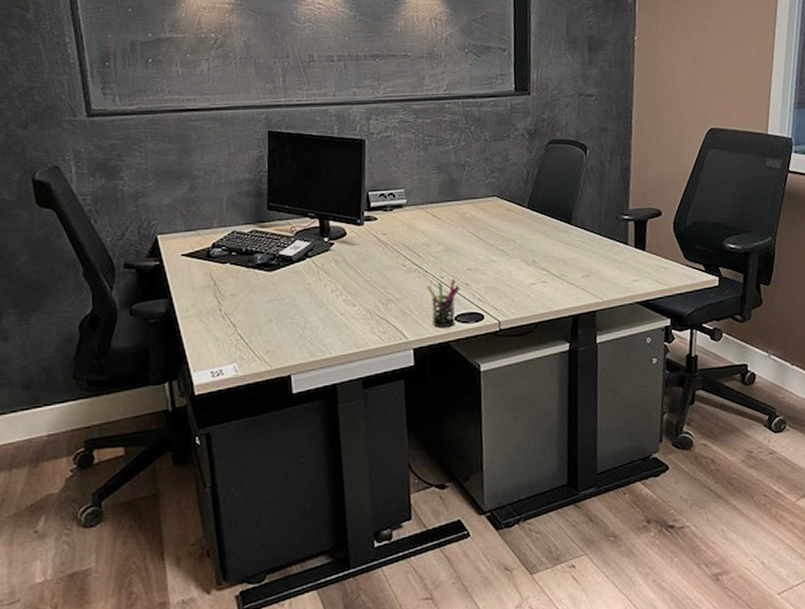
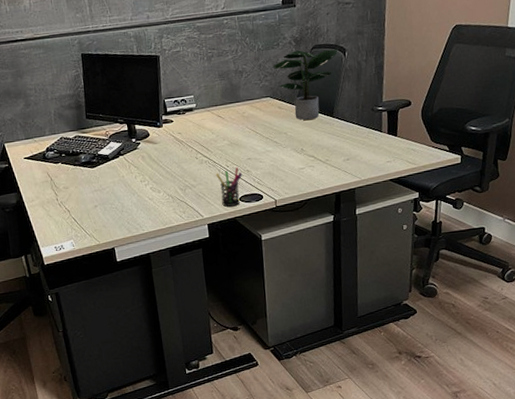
potted plant: none [501,144,579,227] -> present [272,48,338,120]

